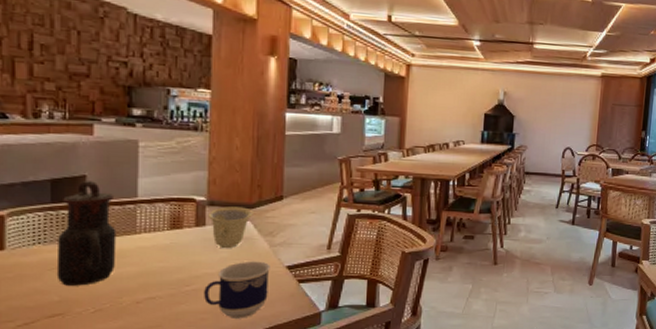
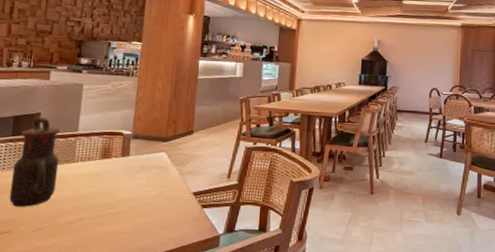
cup: present [204,261,270,319] -> none [123,187,180,240]
cup: present [207,206,253,248] -> none [131,139,169,175]

